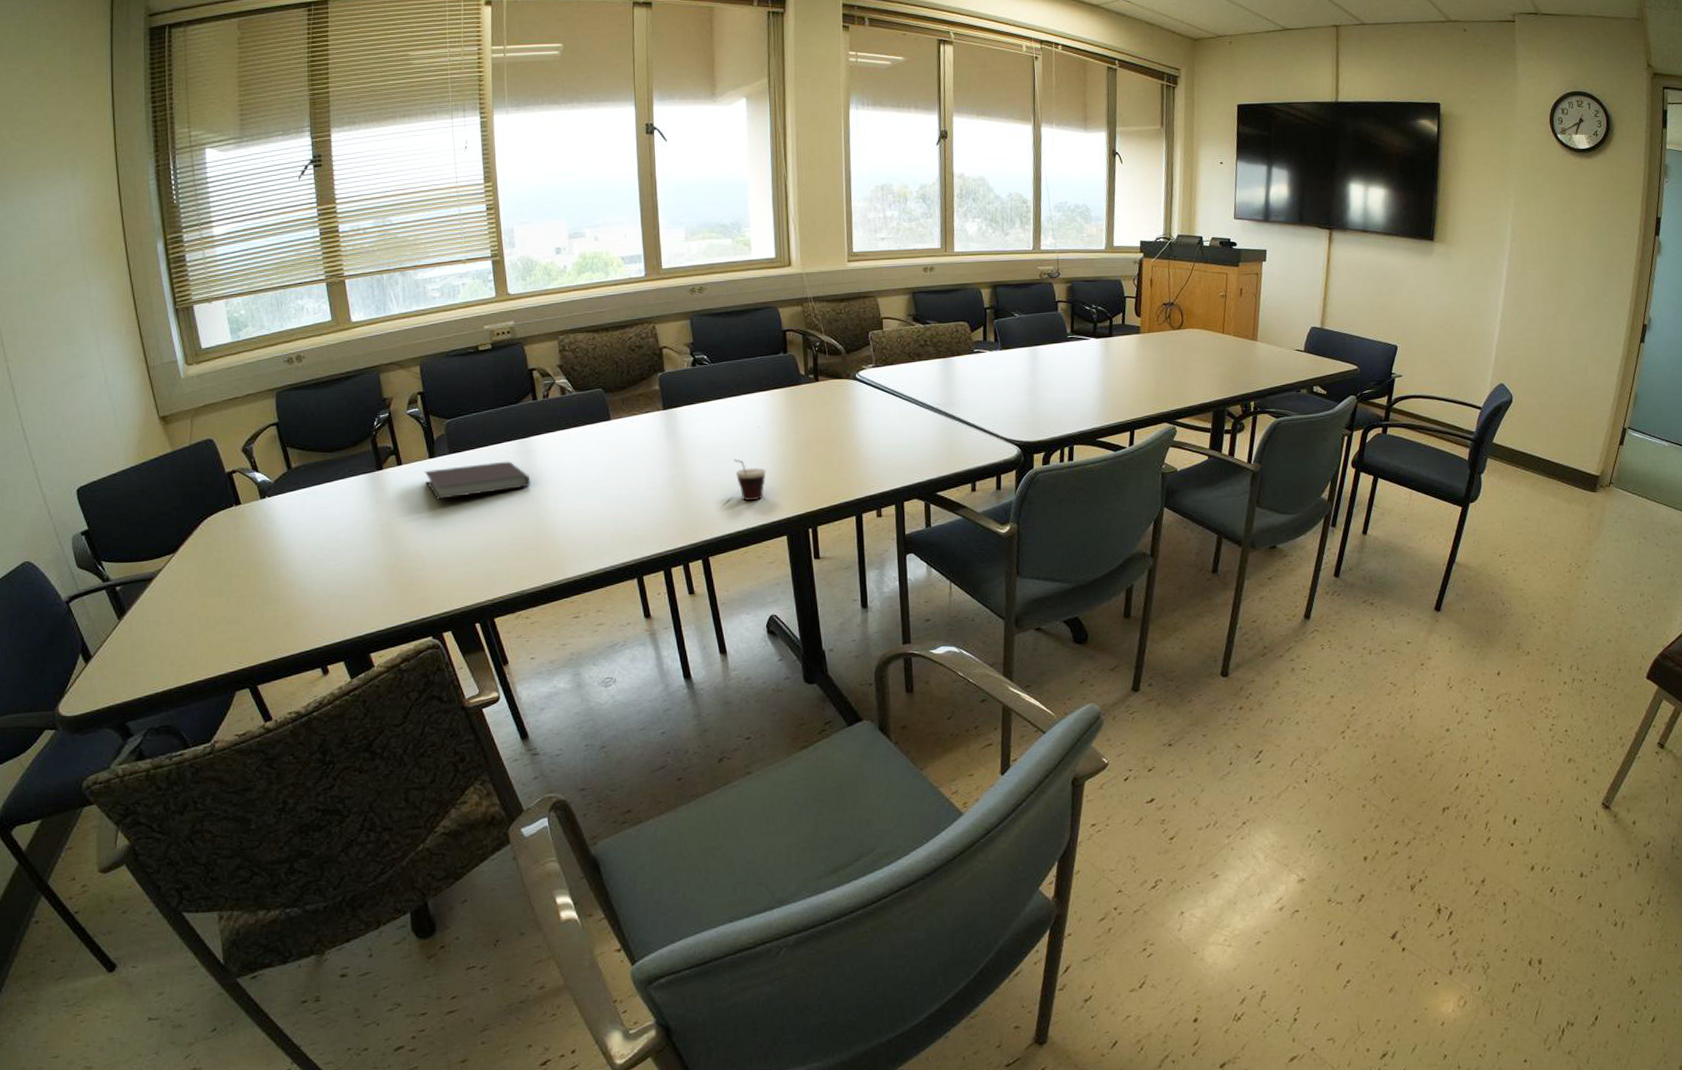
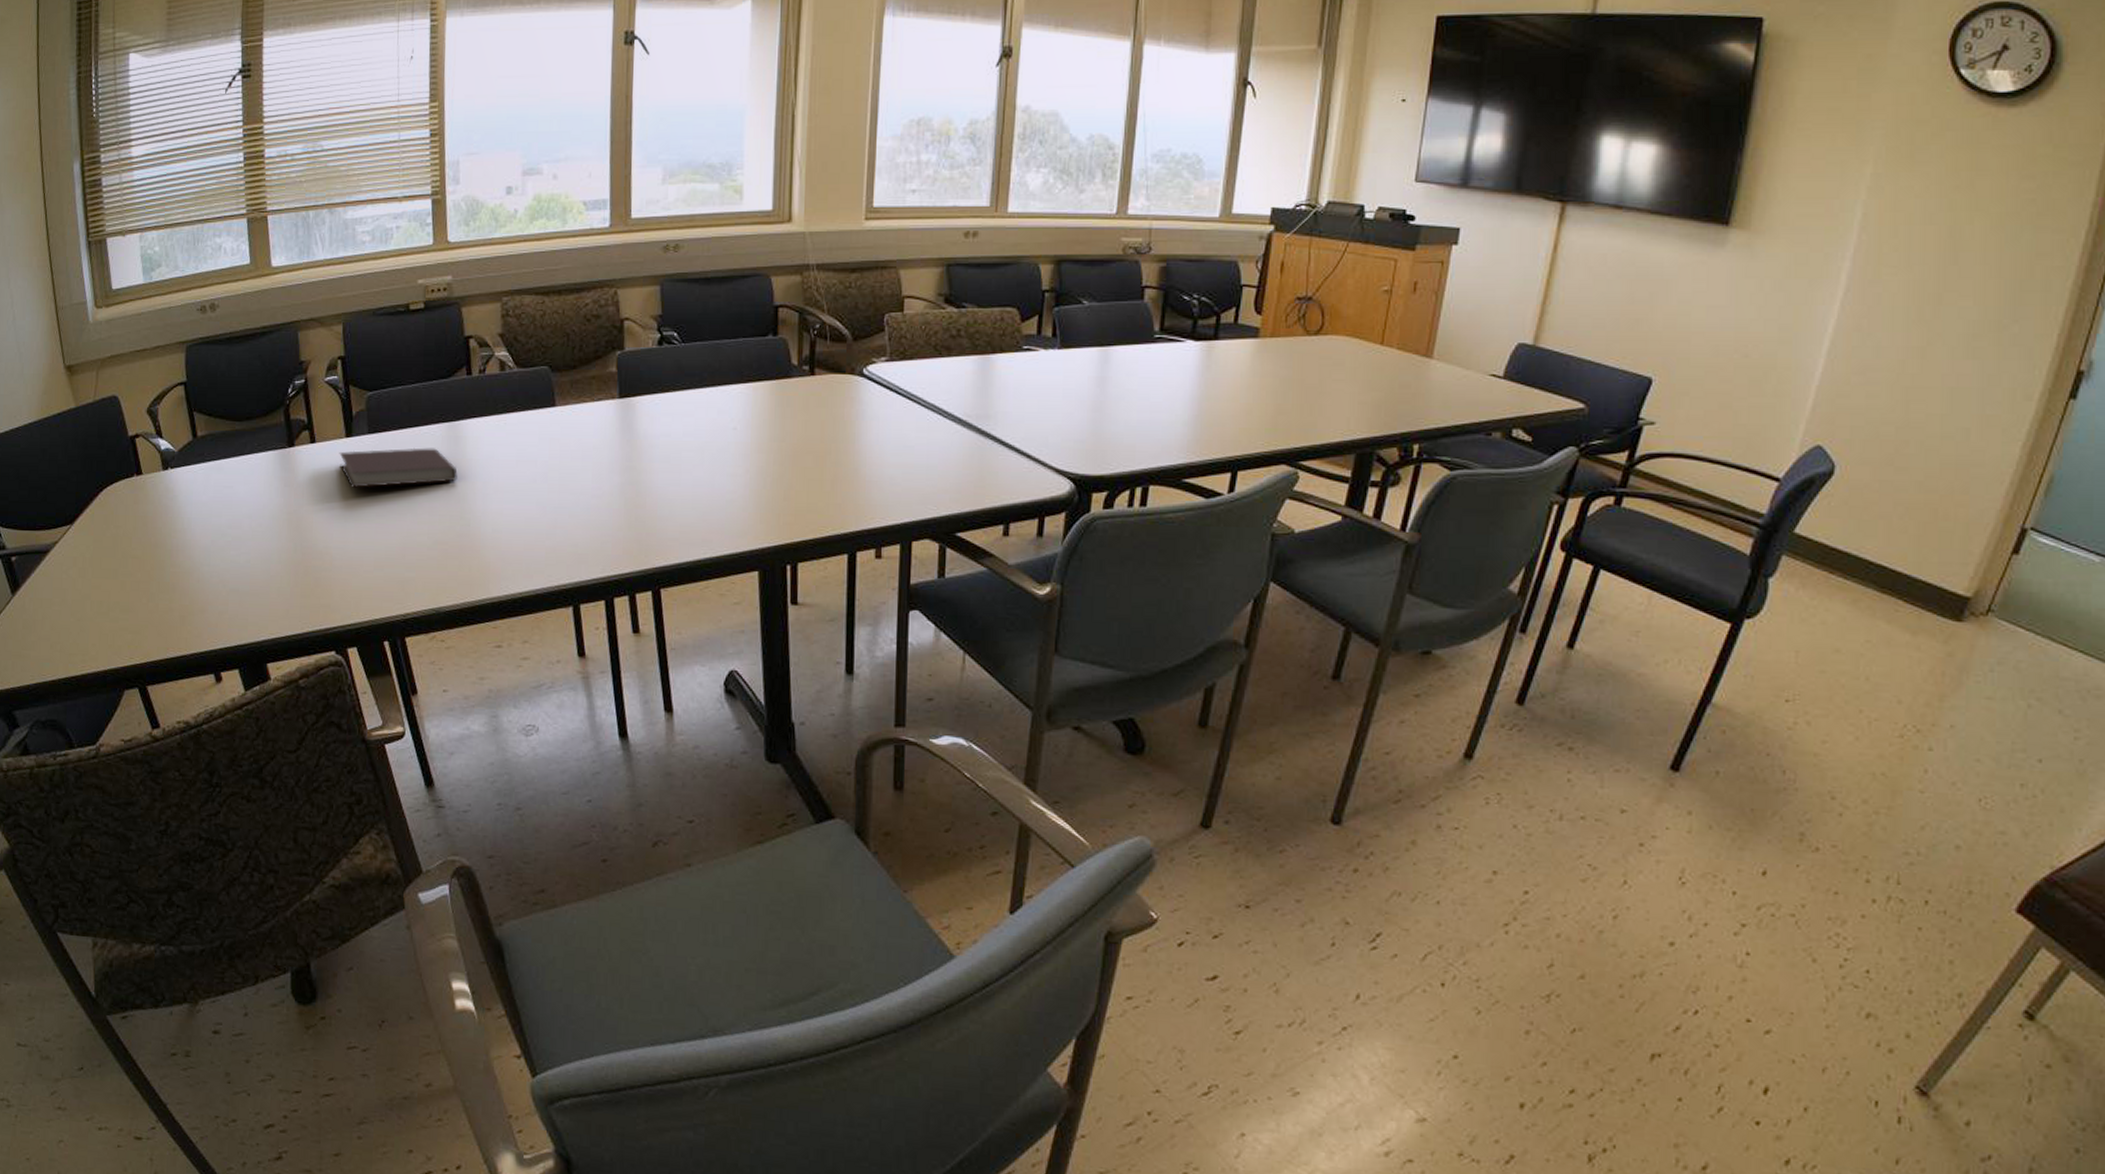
cup: present [733,459,766,501] -> none [700,467,739,523]

